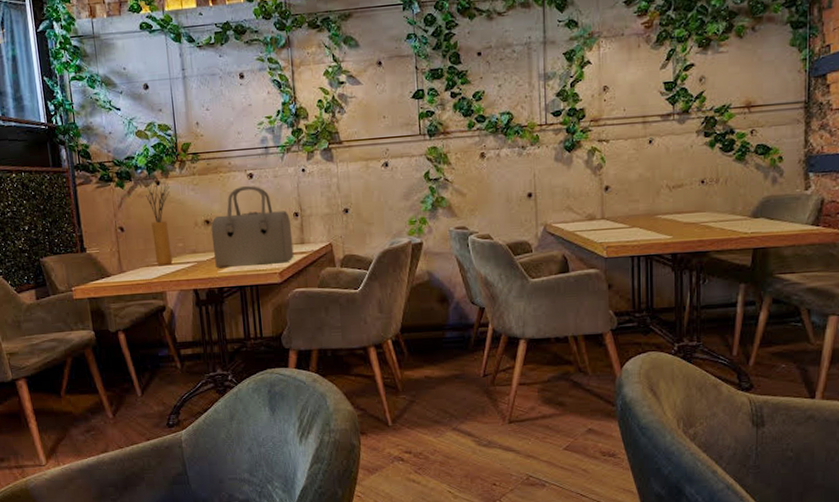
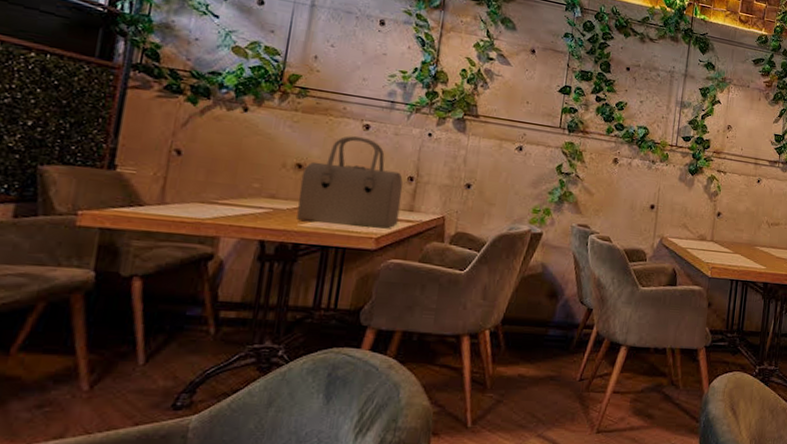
vase: present [146,182,173,266] -> none [217,109,261,207]

